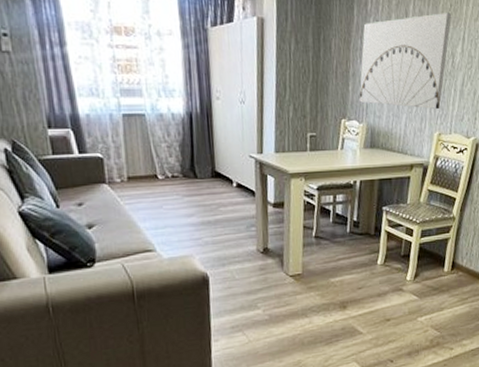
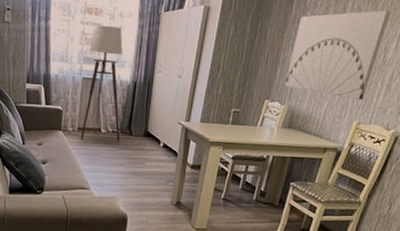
floor lamp: none [113,47,184,192] -> present [66,24,123,142]

